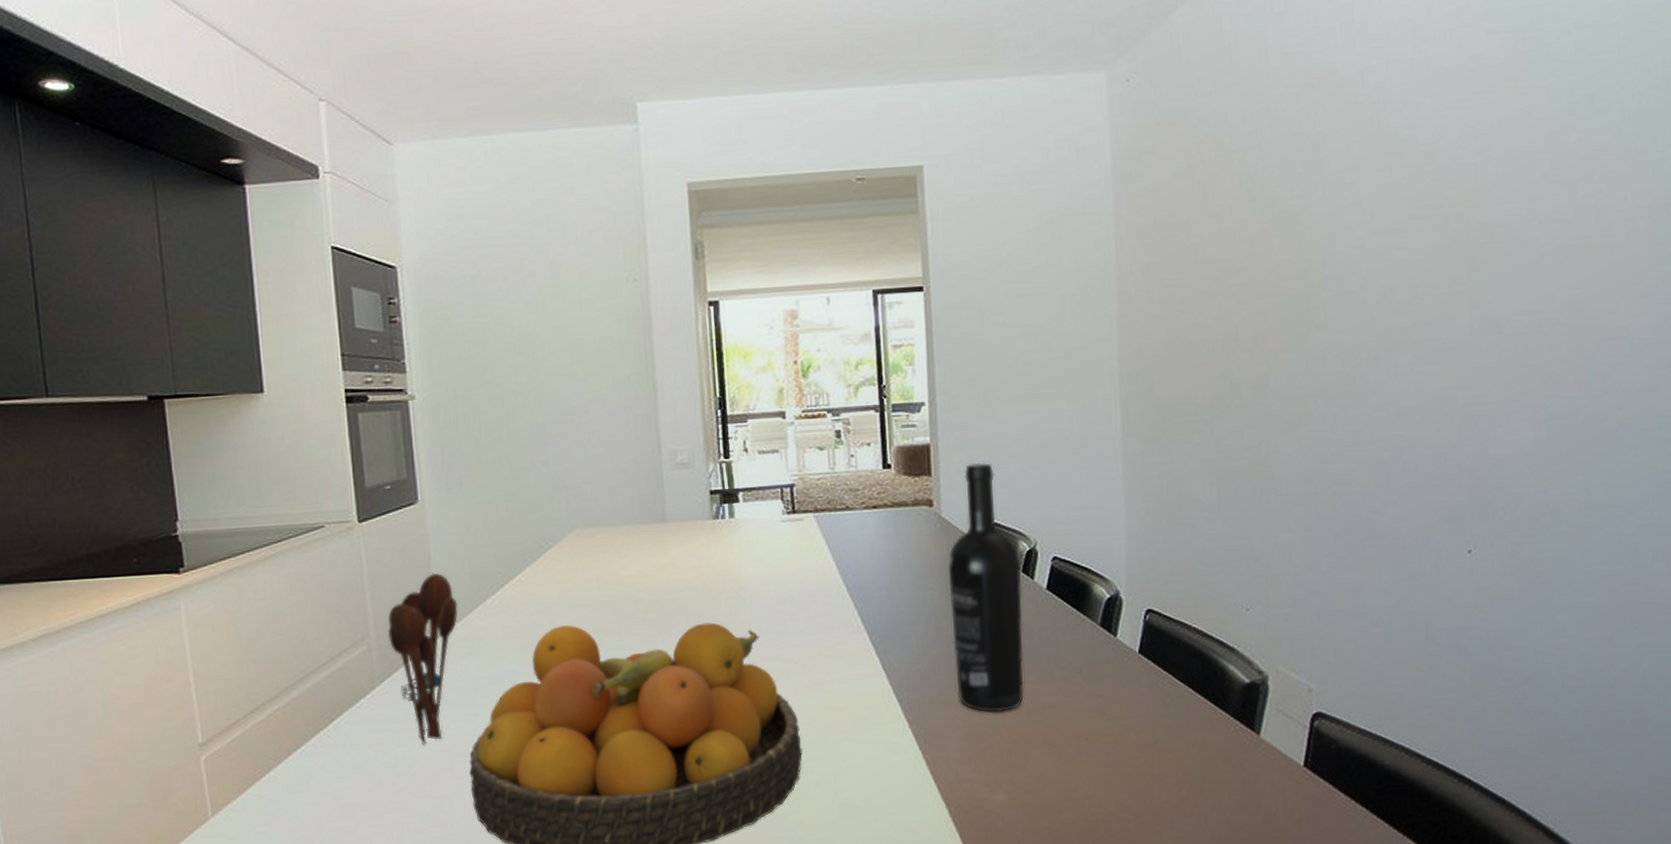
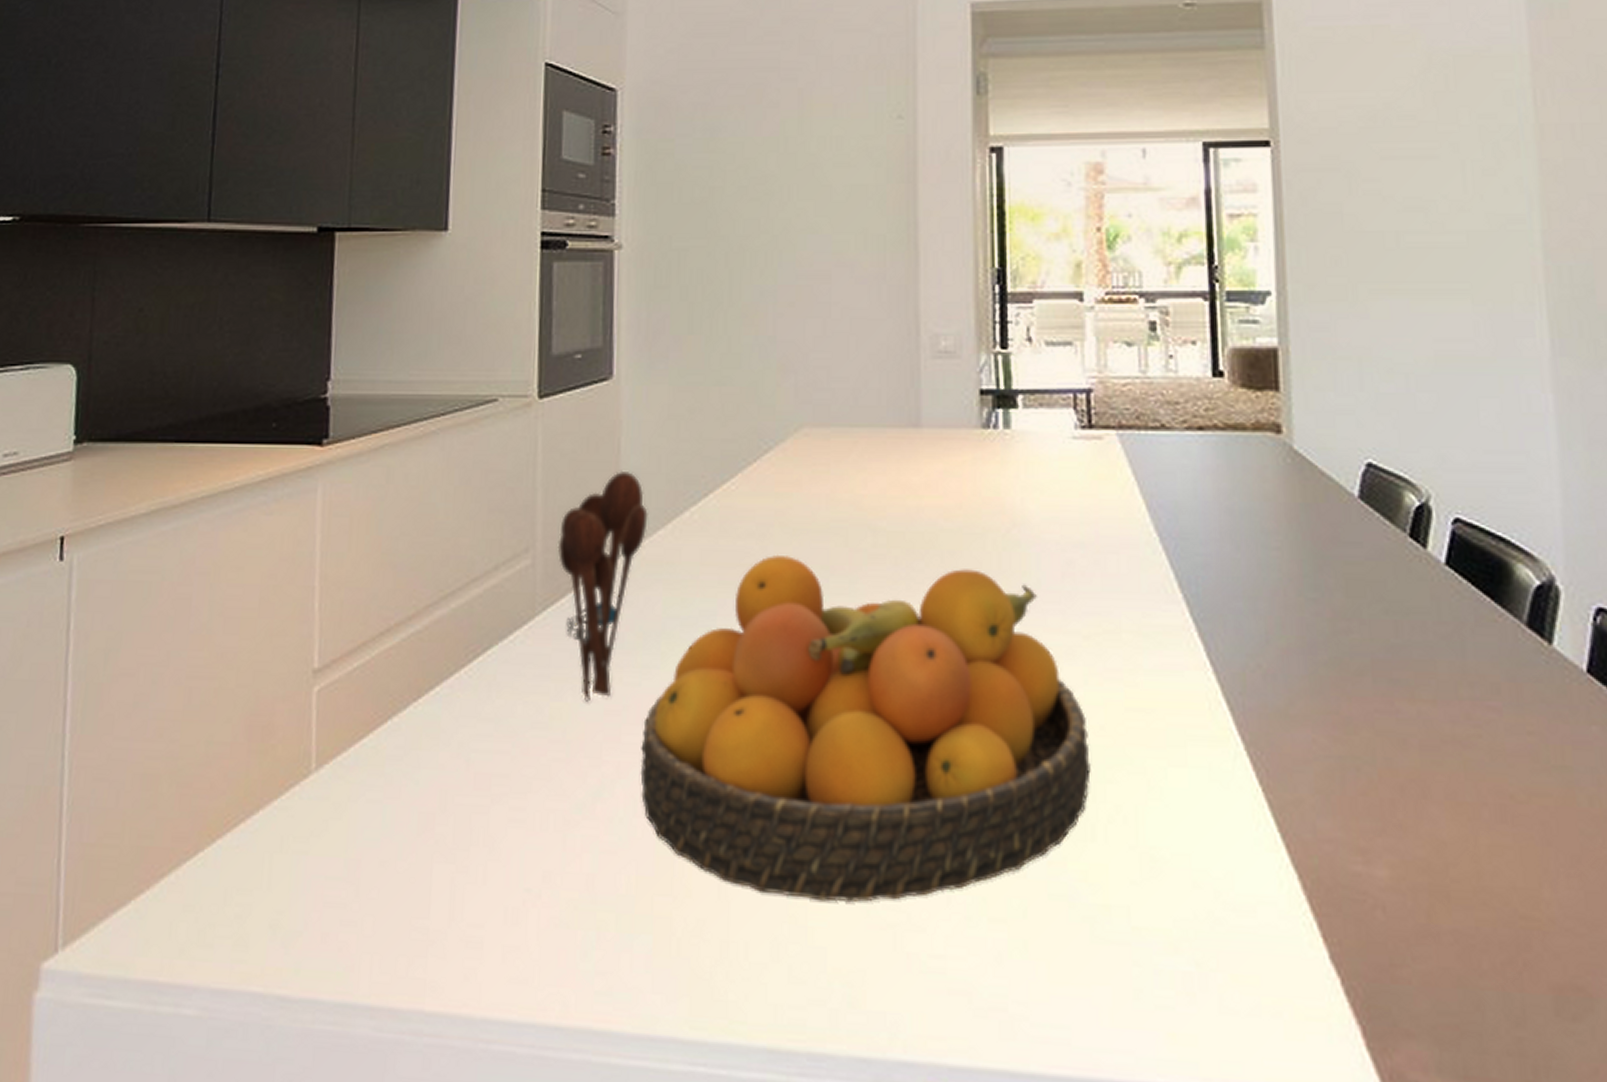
wine bottle: present [947,463,1024,713] -> none [1301,379,1414,741]

